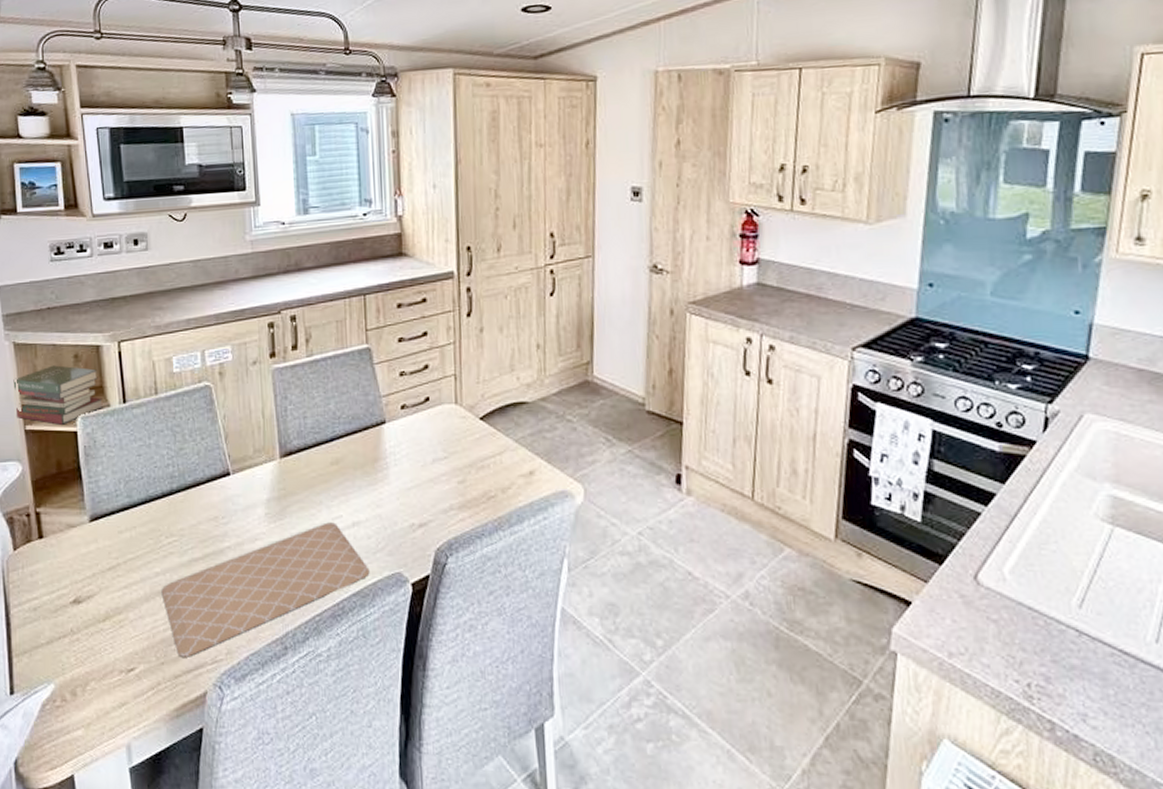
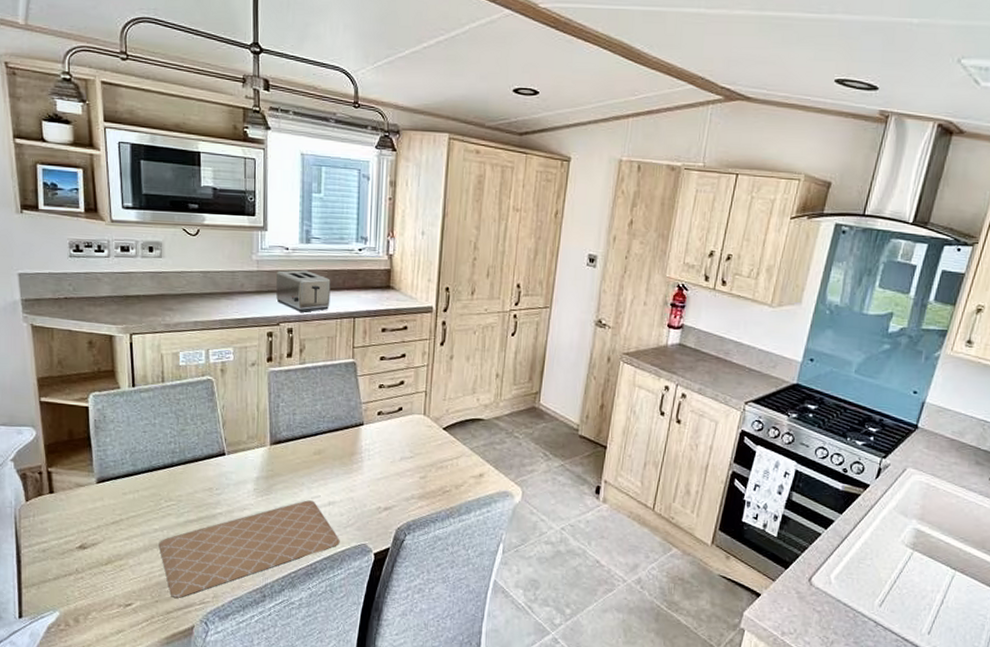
books: present [13,365,103,425] -> none [30,348,113,400]
toaster: none [274,246,336,295] -> present [276,270,331,312]

